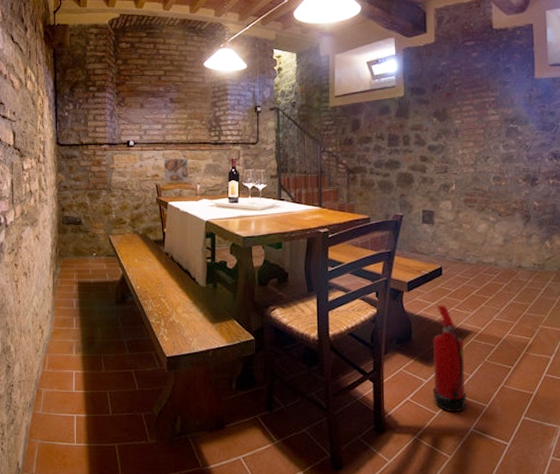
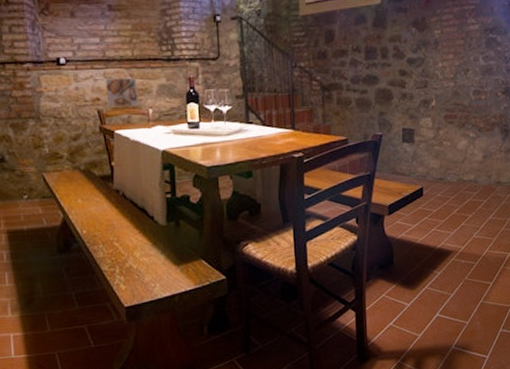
fire extinguisher: present [432,305,467,413] -> none [414,226,449,333]

